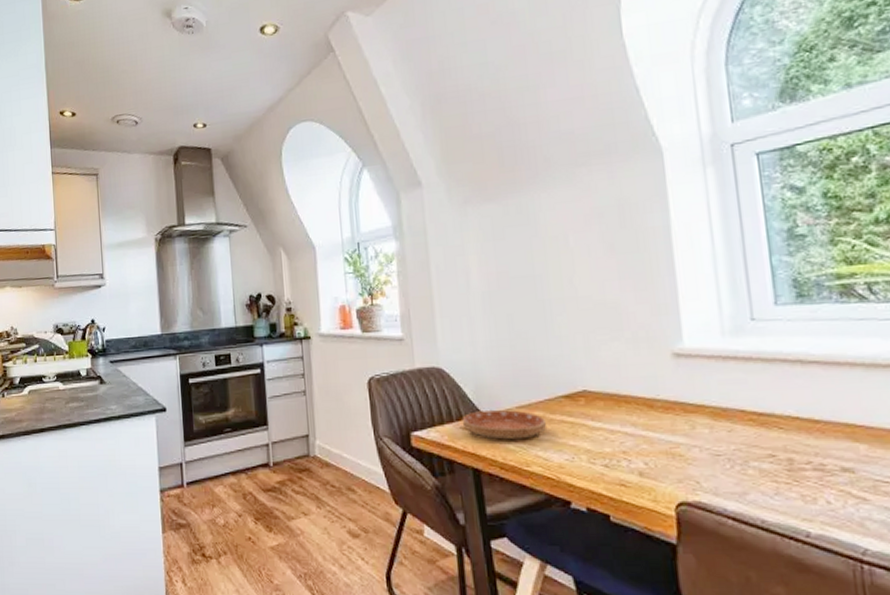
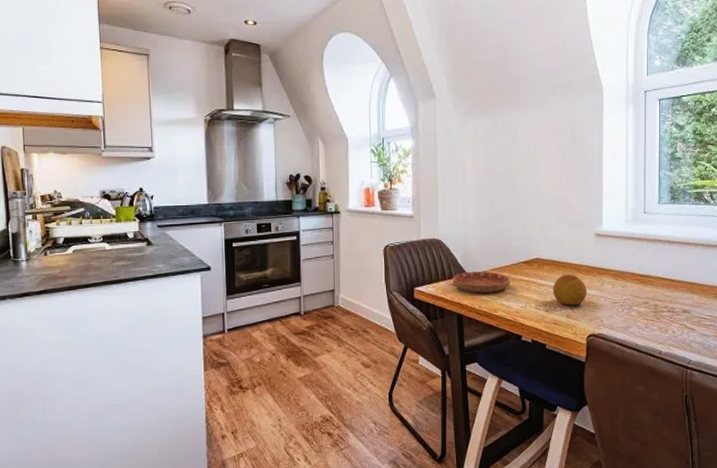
fruit: none [612,412,669,459] -> present [552,274,587,306]

